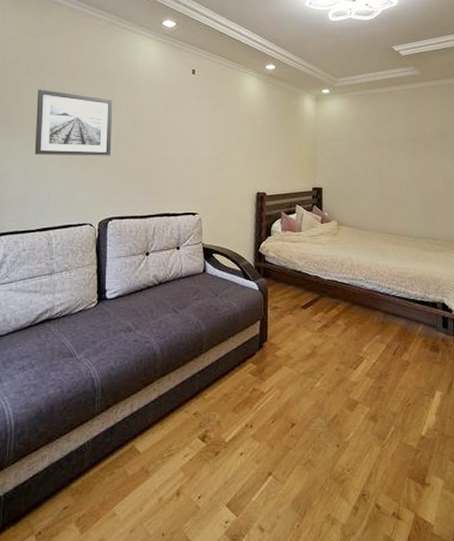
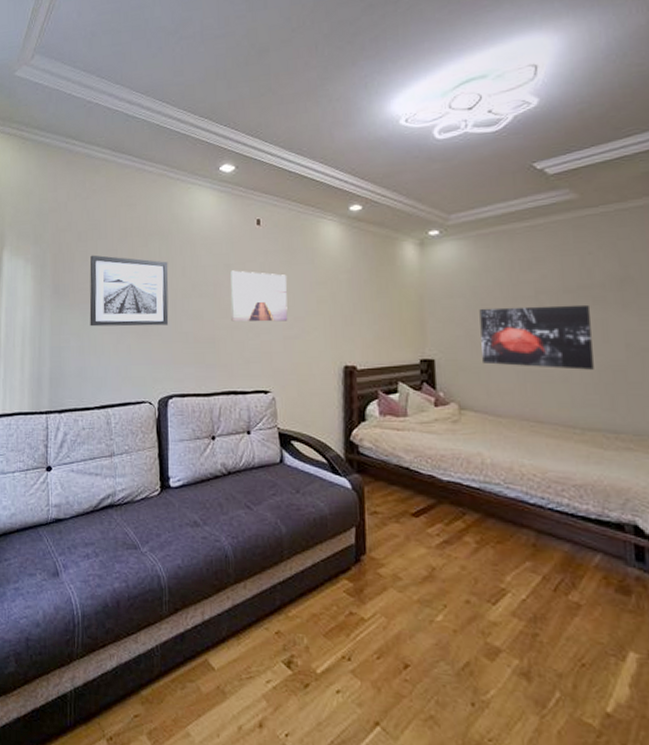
wall art: none [167,111,214,155] -> present [230,270,288,322]
wall art: none [354,149,424,196] -> present [479,304,594,370]

